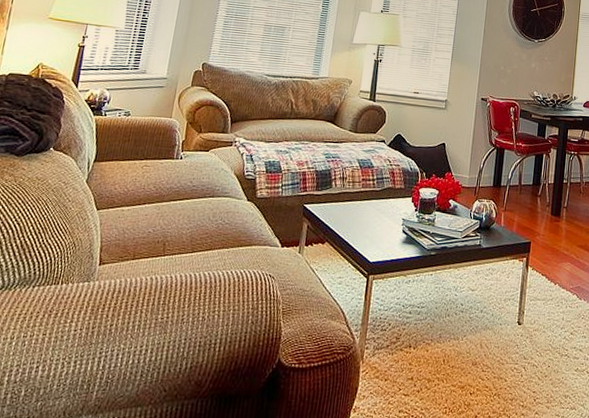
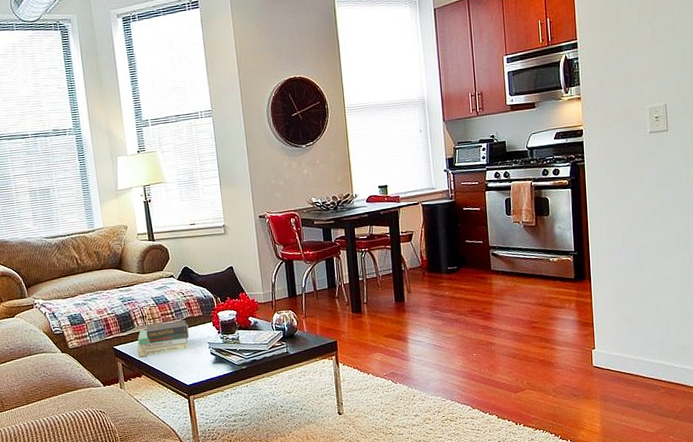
books: none [328,188,387,223] -> present [137,320,190,357]

